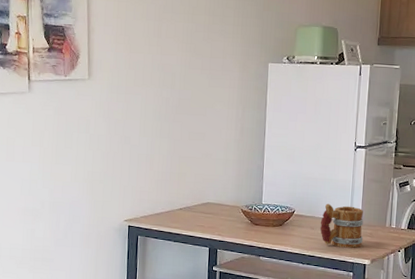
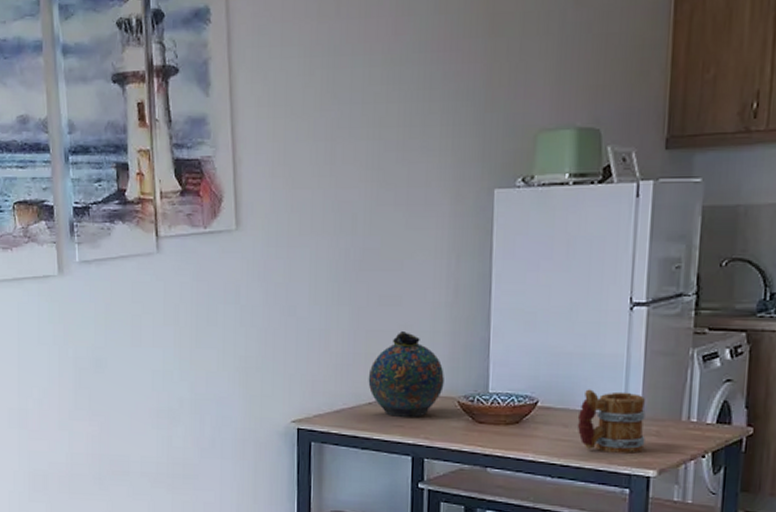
snuff bottle: none [180,157,233,220] -> present [368,330,444,417]

